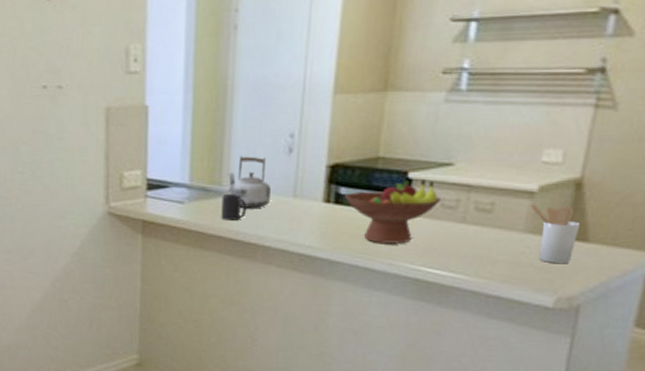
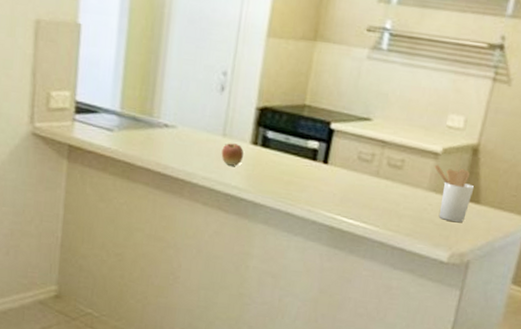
mug: present [221,193,247,220] -> none [150,125,177,154]
kettle: present [227,156,272,208] -> none [159,88,202,144]
apple: none [293,203,316,226] -> present [221,143,244,166]
fruit bowl: present [345,179,442,244] -> none [272,131,360,192]

